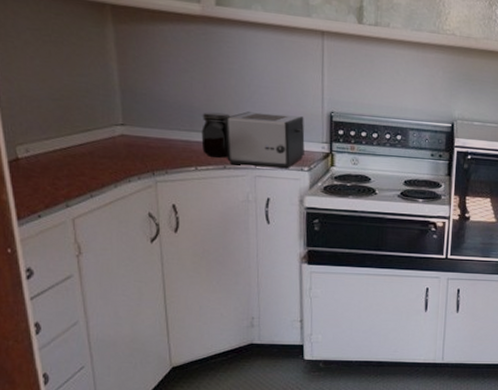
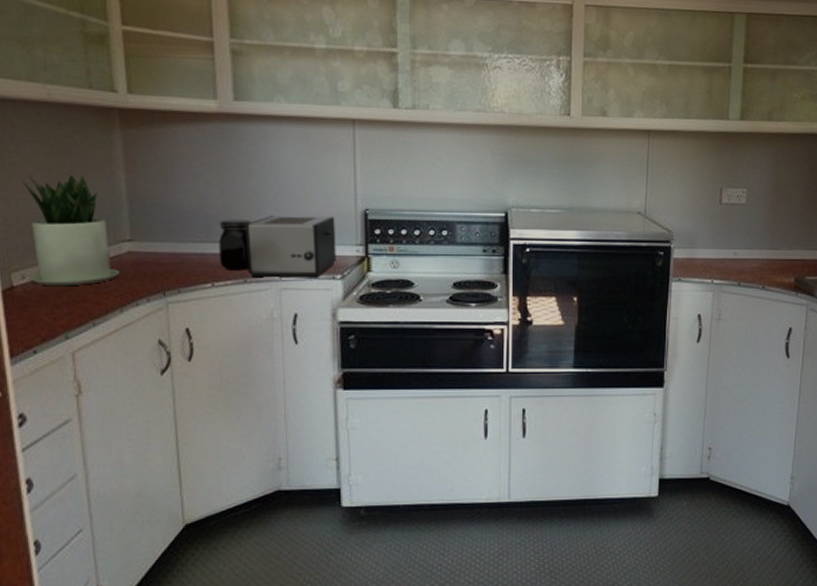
planter: none [22,60,113,162] -> present [21,175,119,287]

